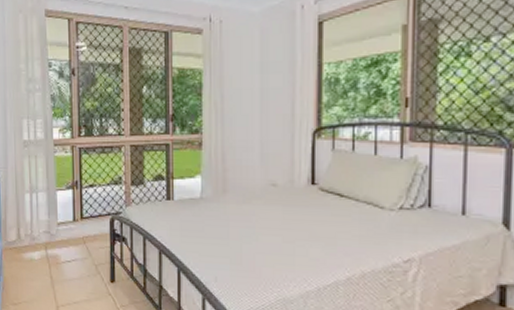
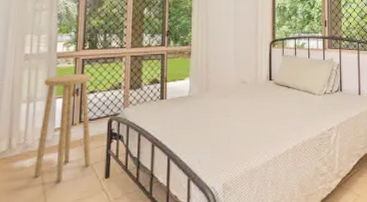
stool: none [42,164,95,280] -> present [33,74,91,183]

